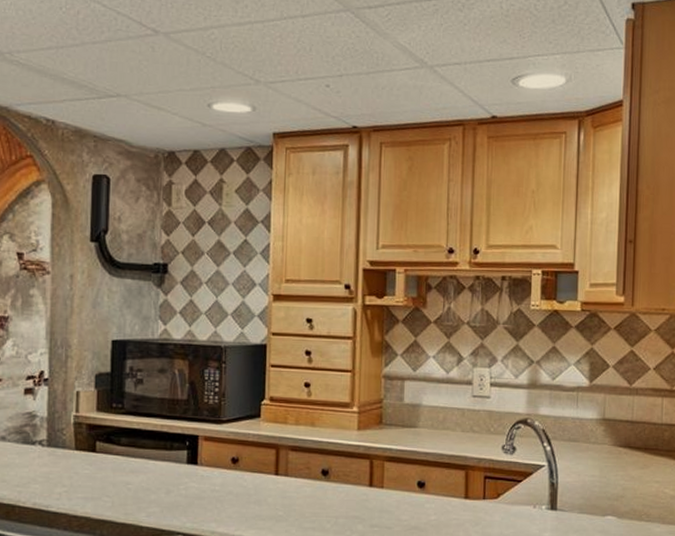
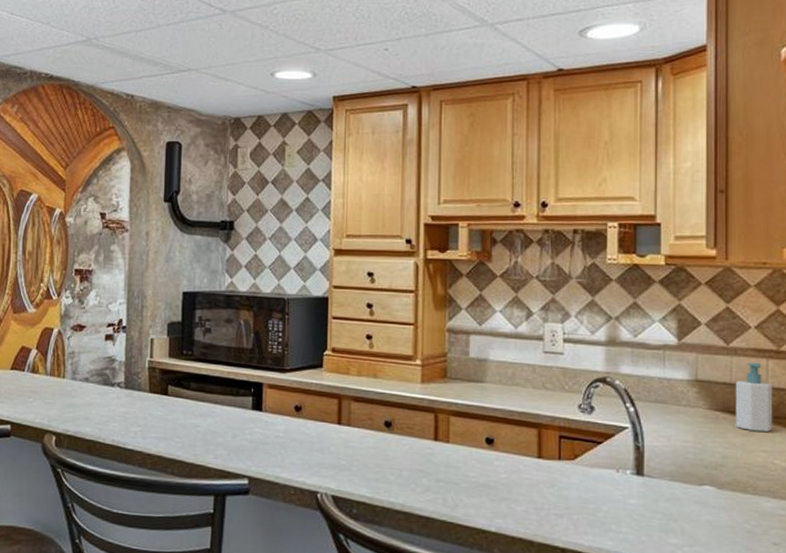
soap bottle: none [635,401,666,464] -> present [736,362,773,432]

